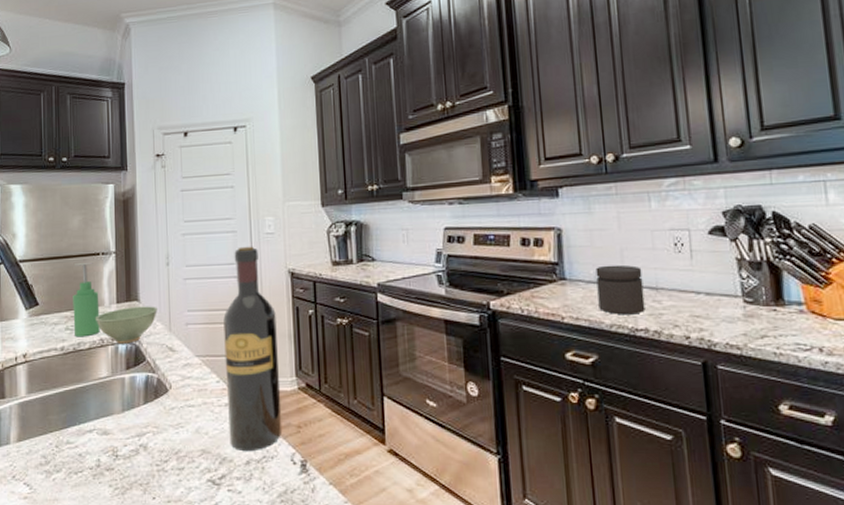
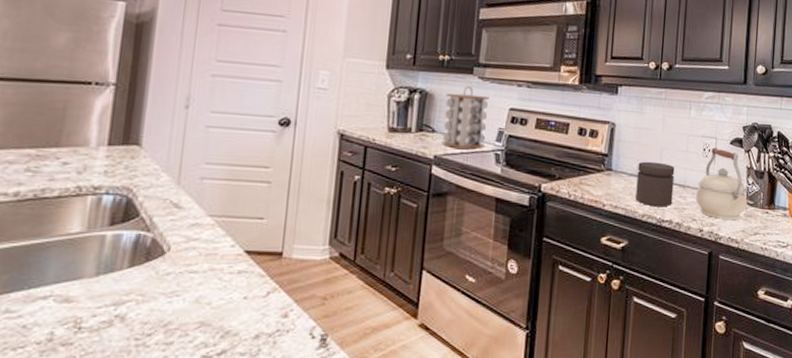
soap dispenser: present [73,263,100,337] -> none [37,90,84,182]
bowl: present [95,306,157,344] -> none [72,151,165,195]
wine bottle: present [223,246,283,451] -> none [237,99,316,323]
spice rack: none [380,211,426,275] -> present [442,86,489,150]
kettle: none [673,240,745,324] -> present [696,147,748,221]

